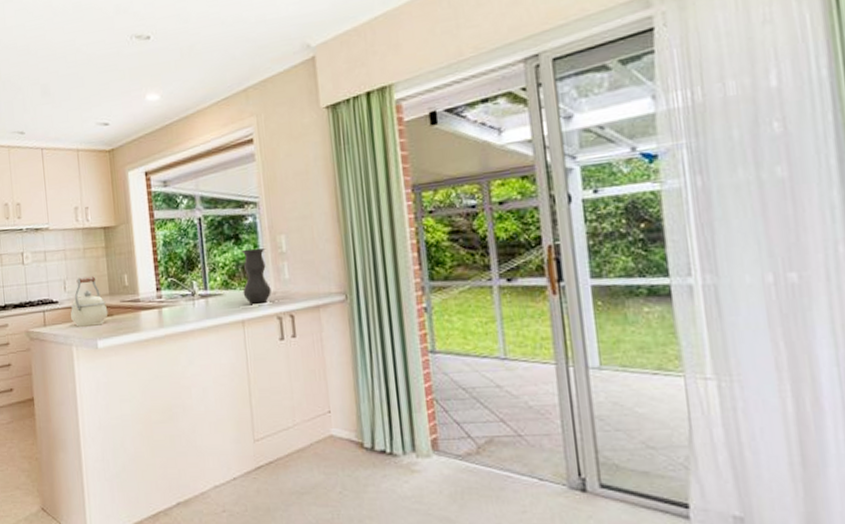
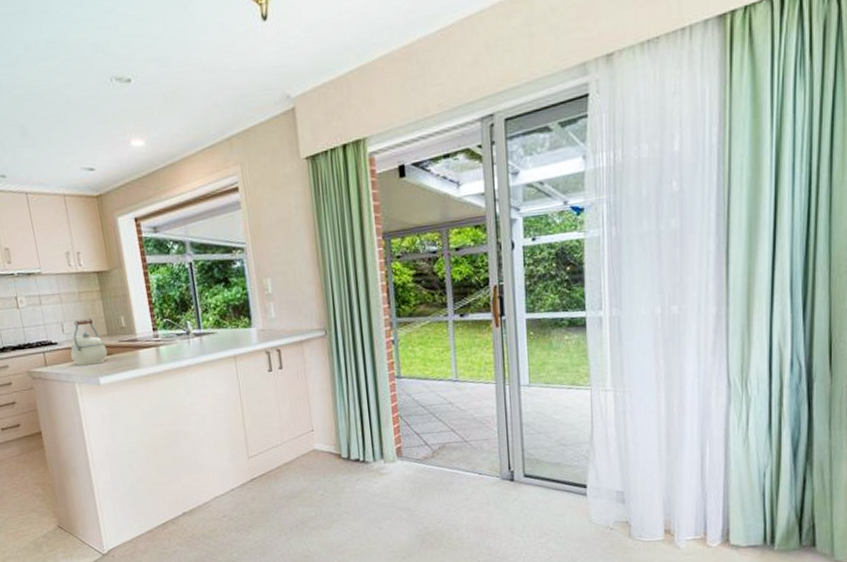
vase: present [241,248,271,306] -> none [231,291,260,342]

